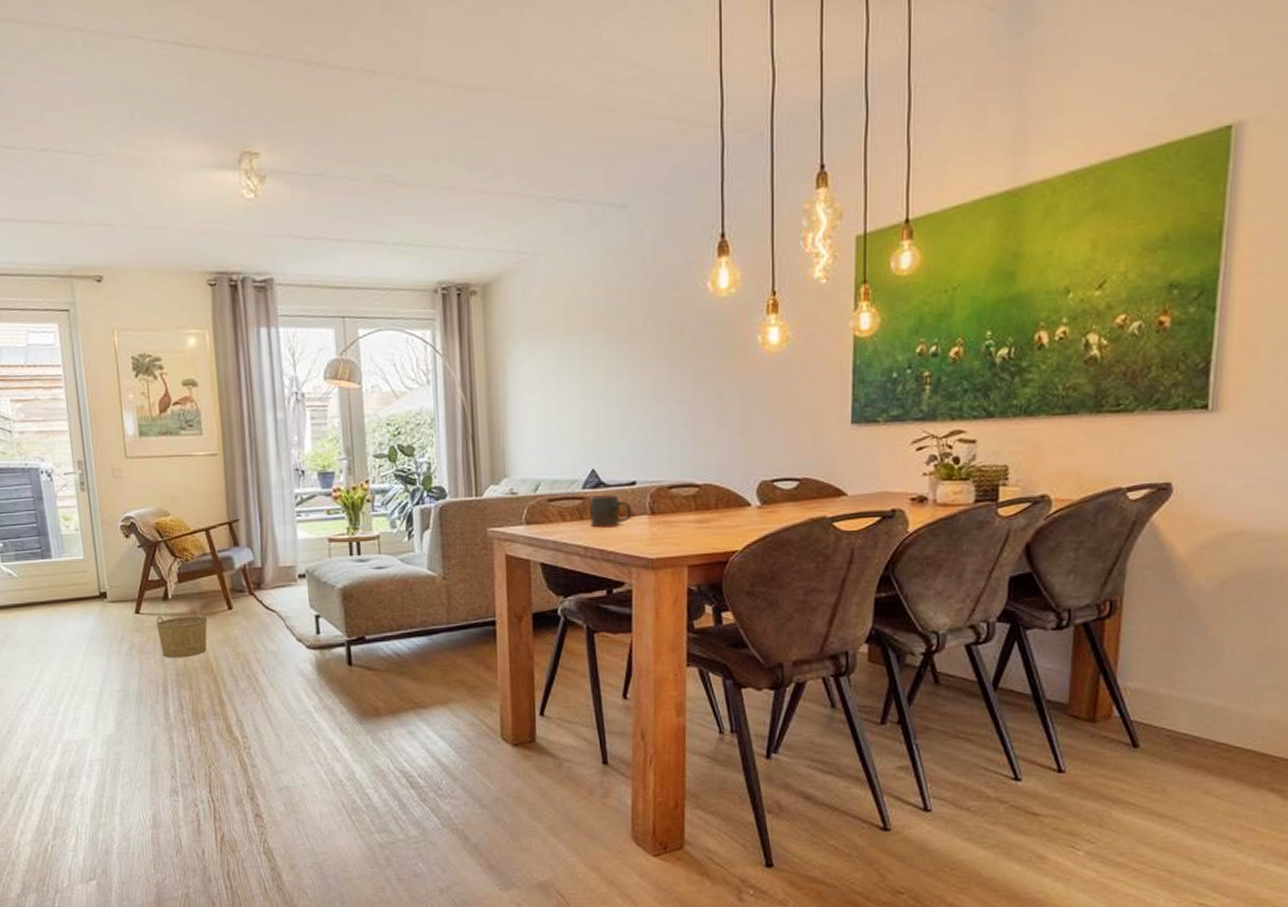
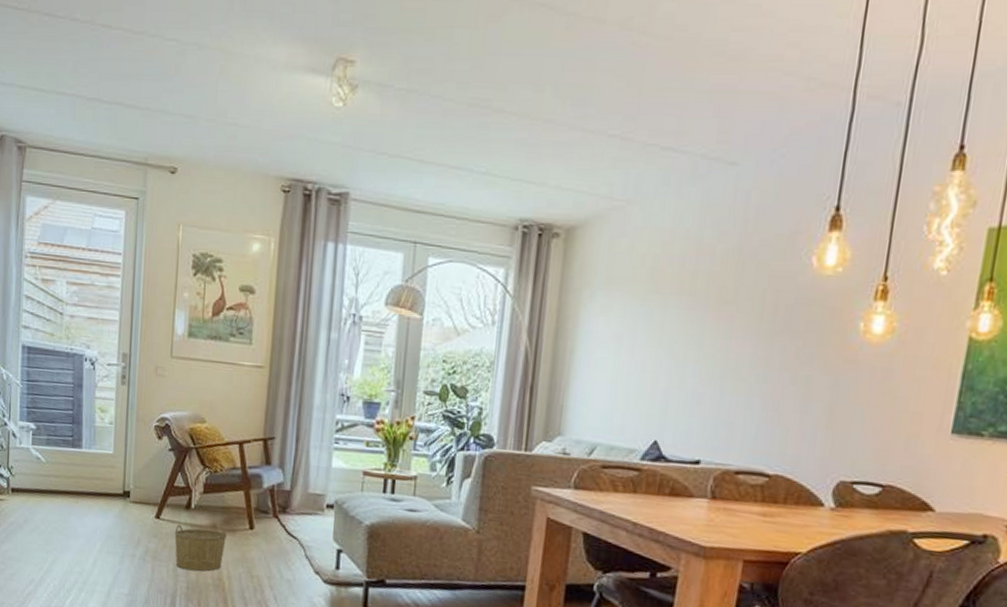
mug: present [590,495,632,529] -> none [643,469,692,507]

